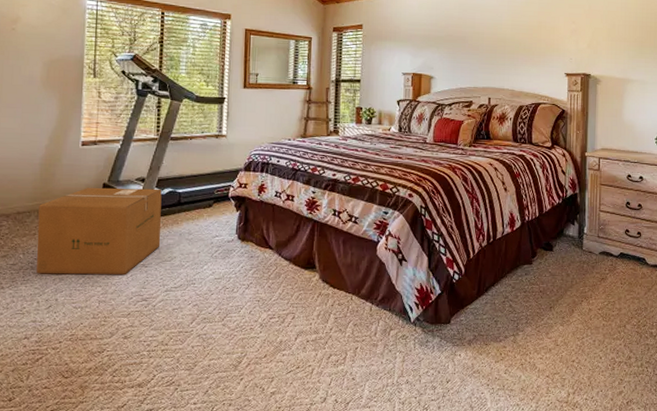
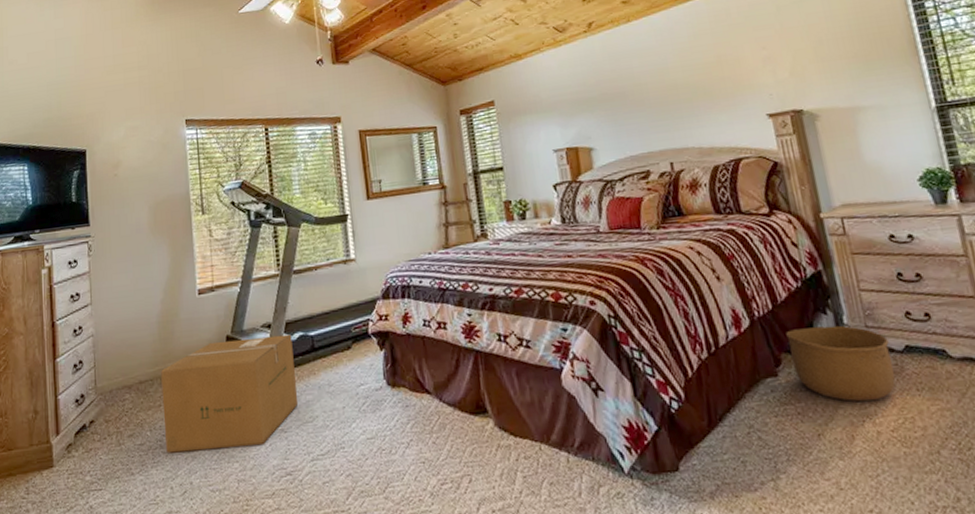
basket: none [543,233,610,288] -> present [786,325,896,402]

